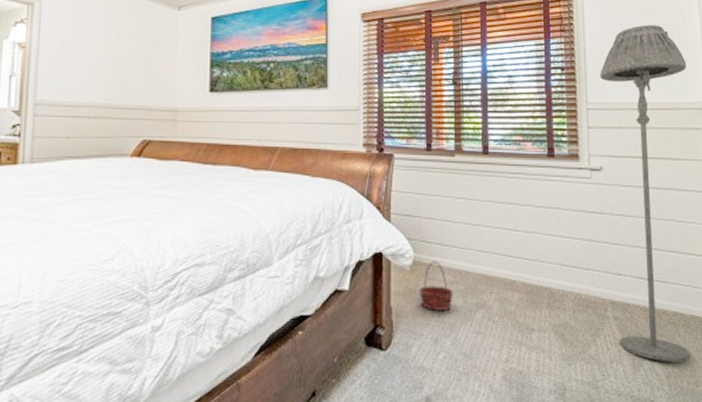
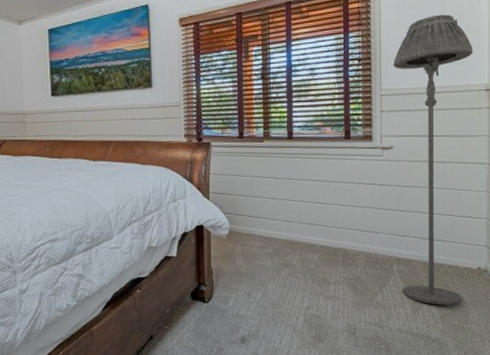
basket: present [418,261,453,311] -> none [234,230,263,270]

